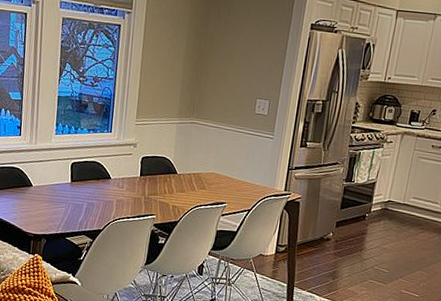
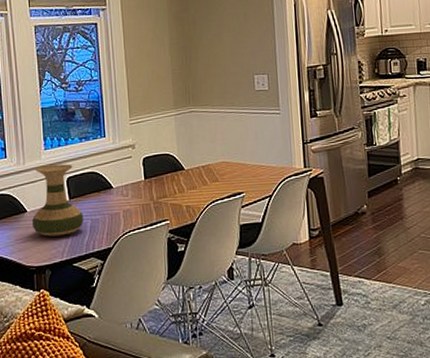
vase: none [36,148,82,212] -> present [32,164,84,237]

